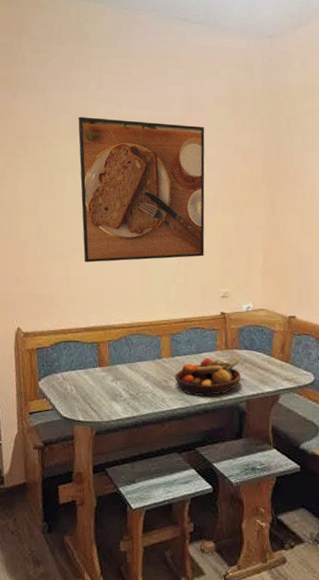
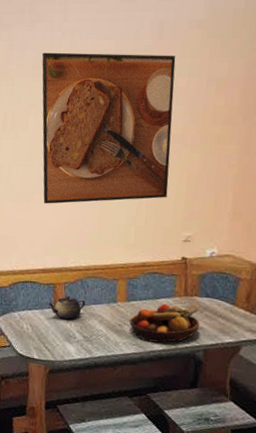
teapot: none [91,353,131,378] -> present [47,295,86,319]

